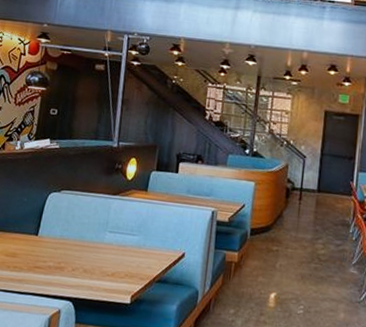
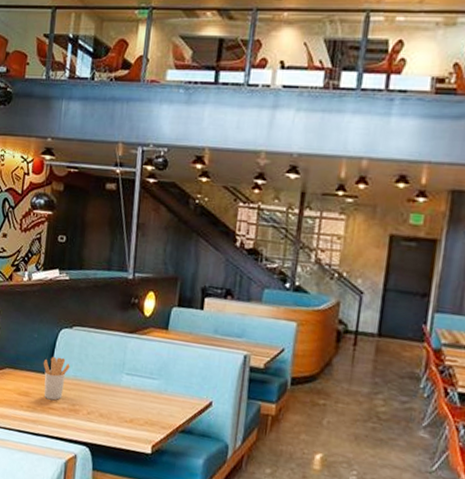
utensil holder: none [31,218,57,260] -> present [43,357,70,401]

